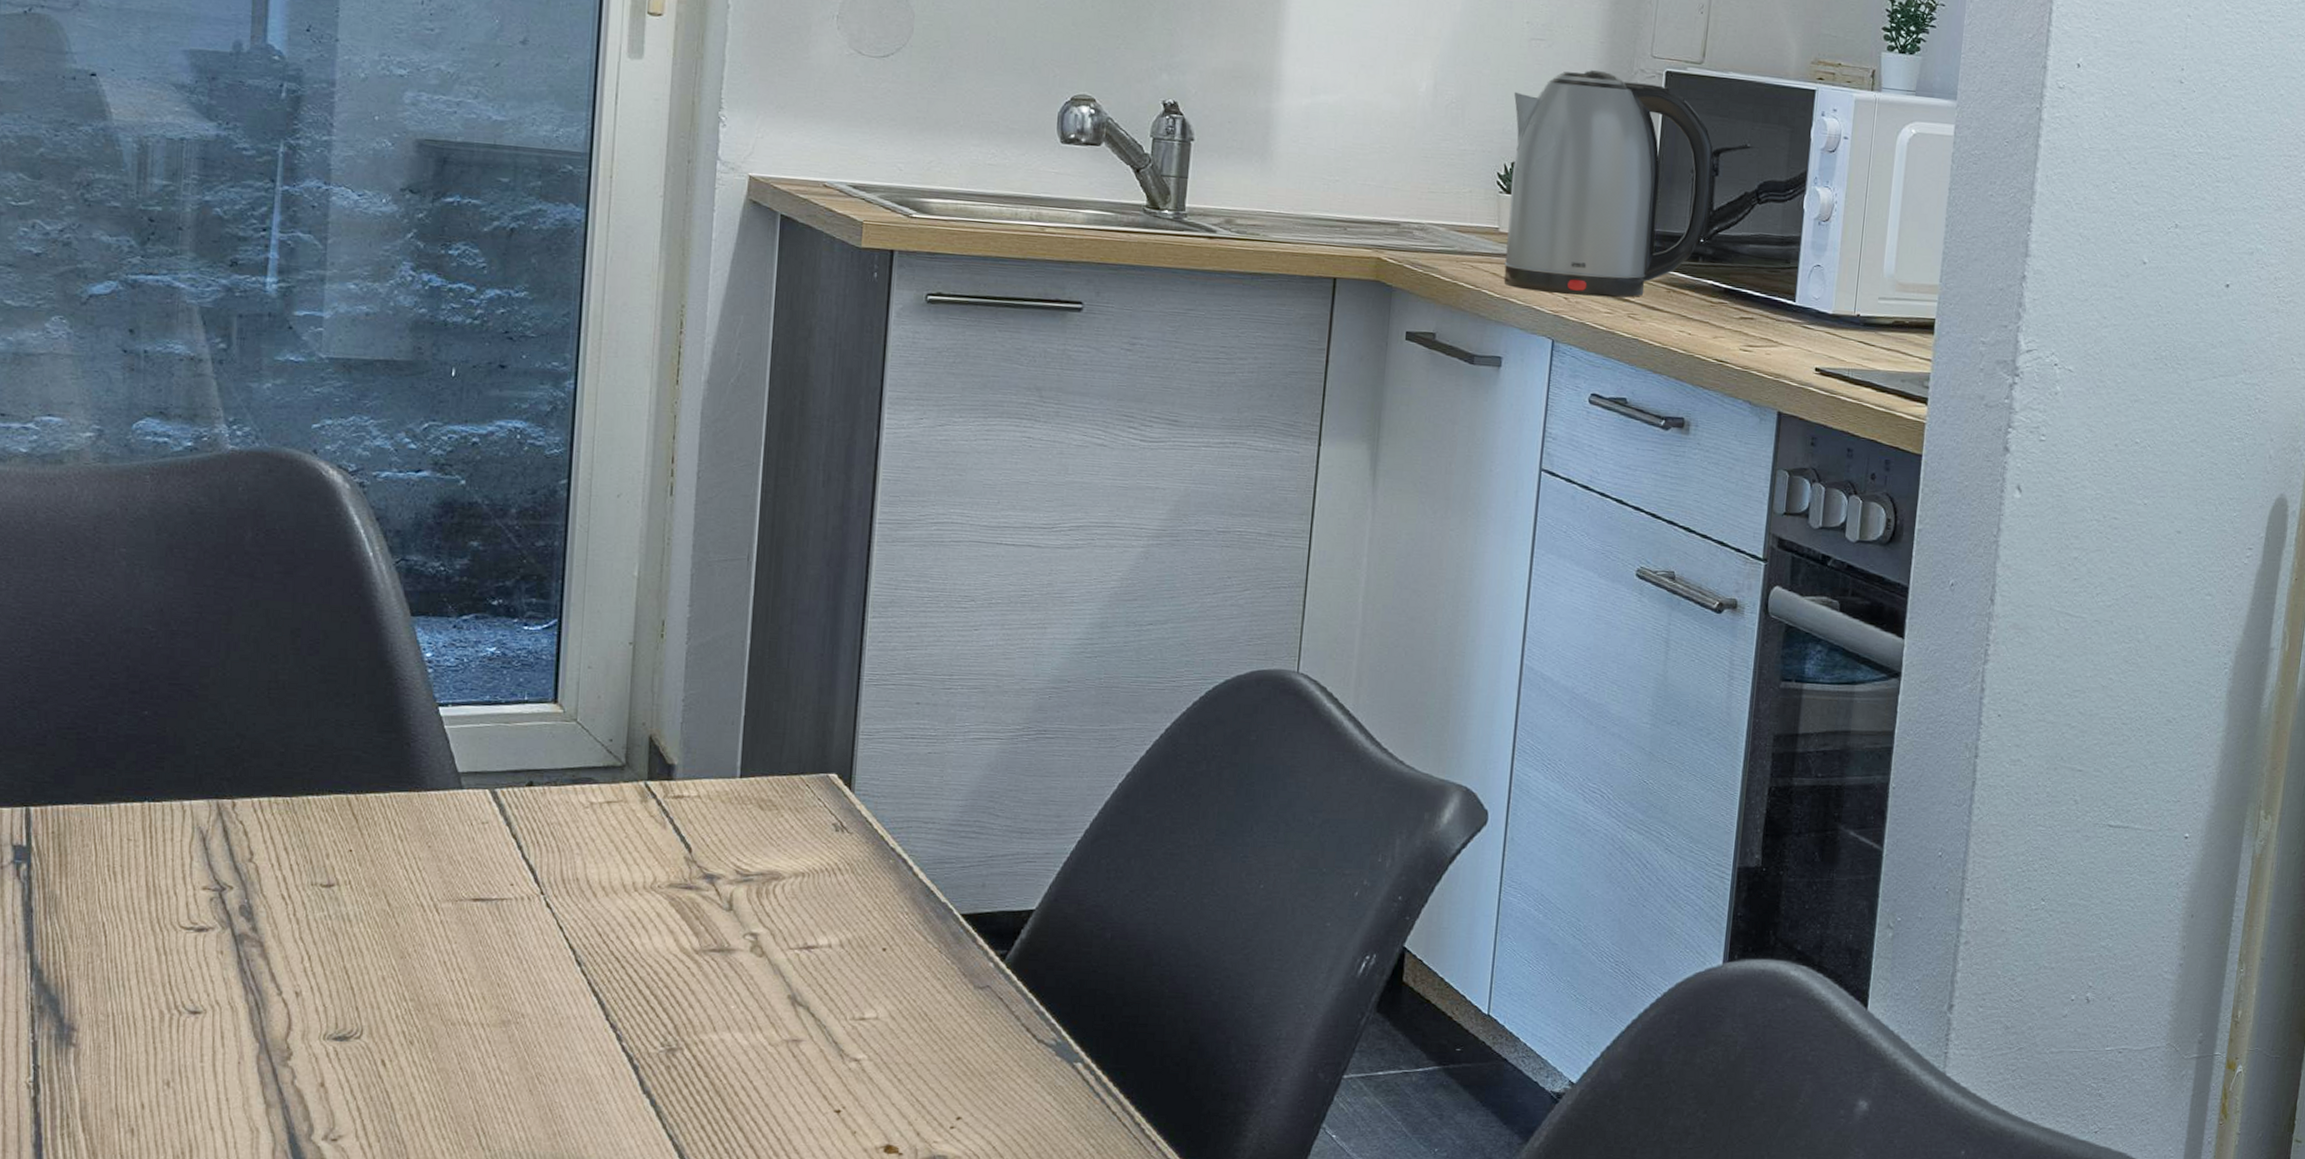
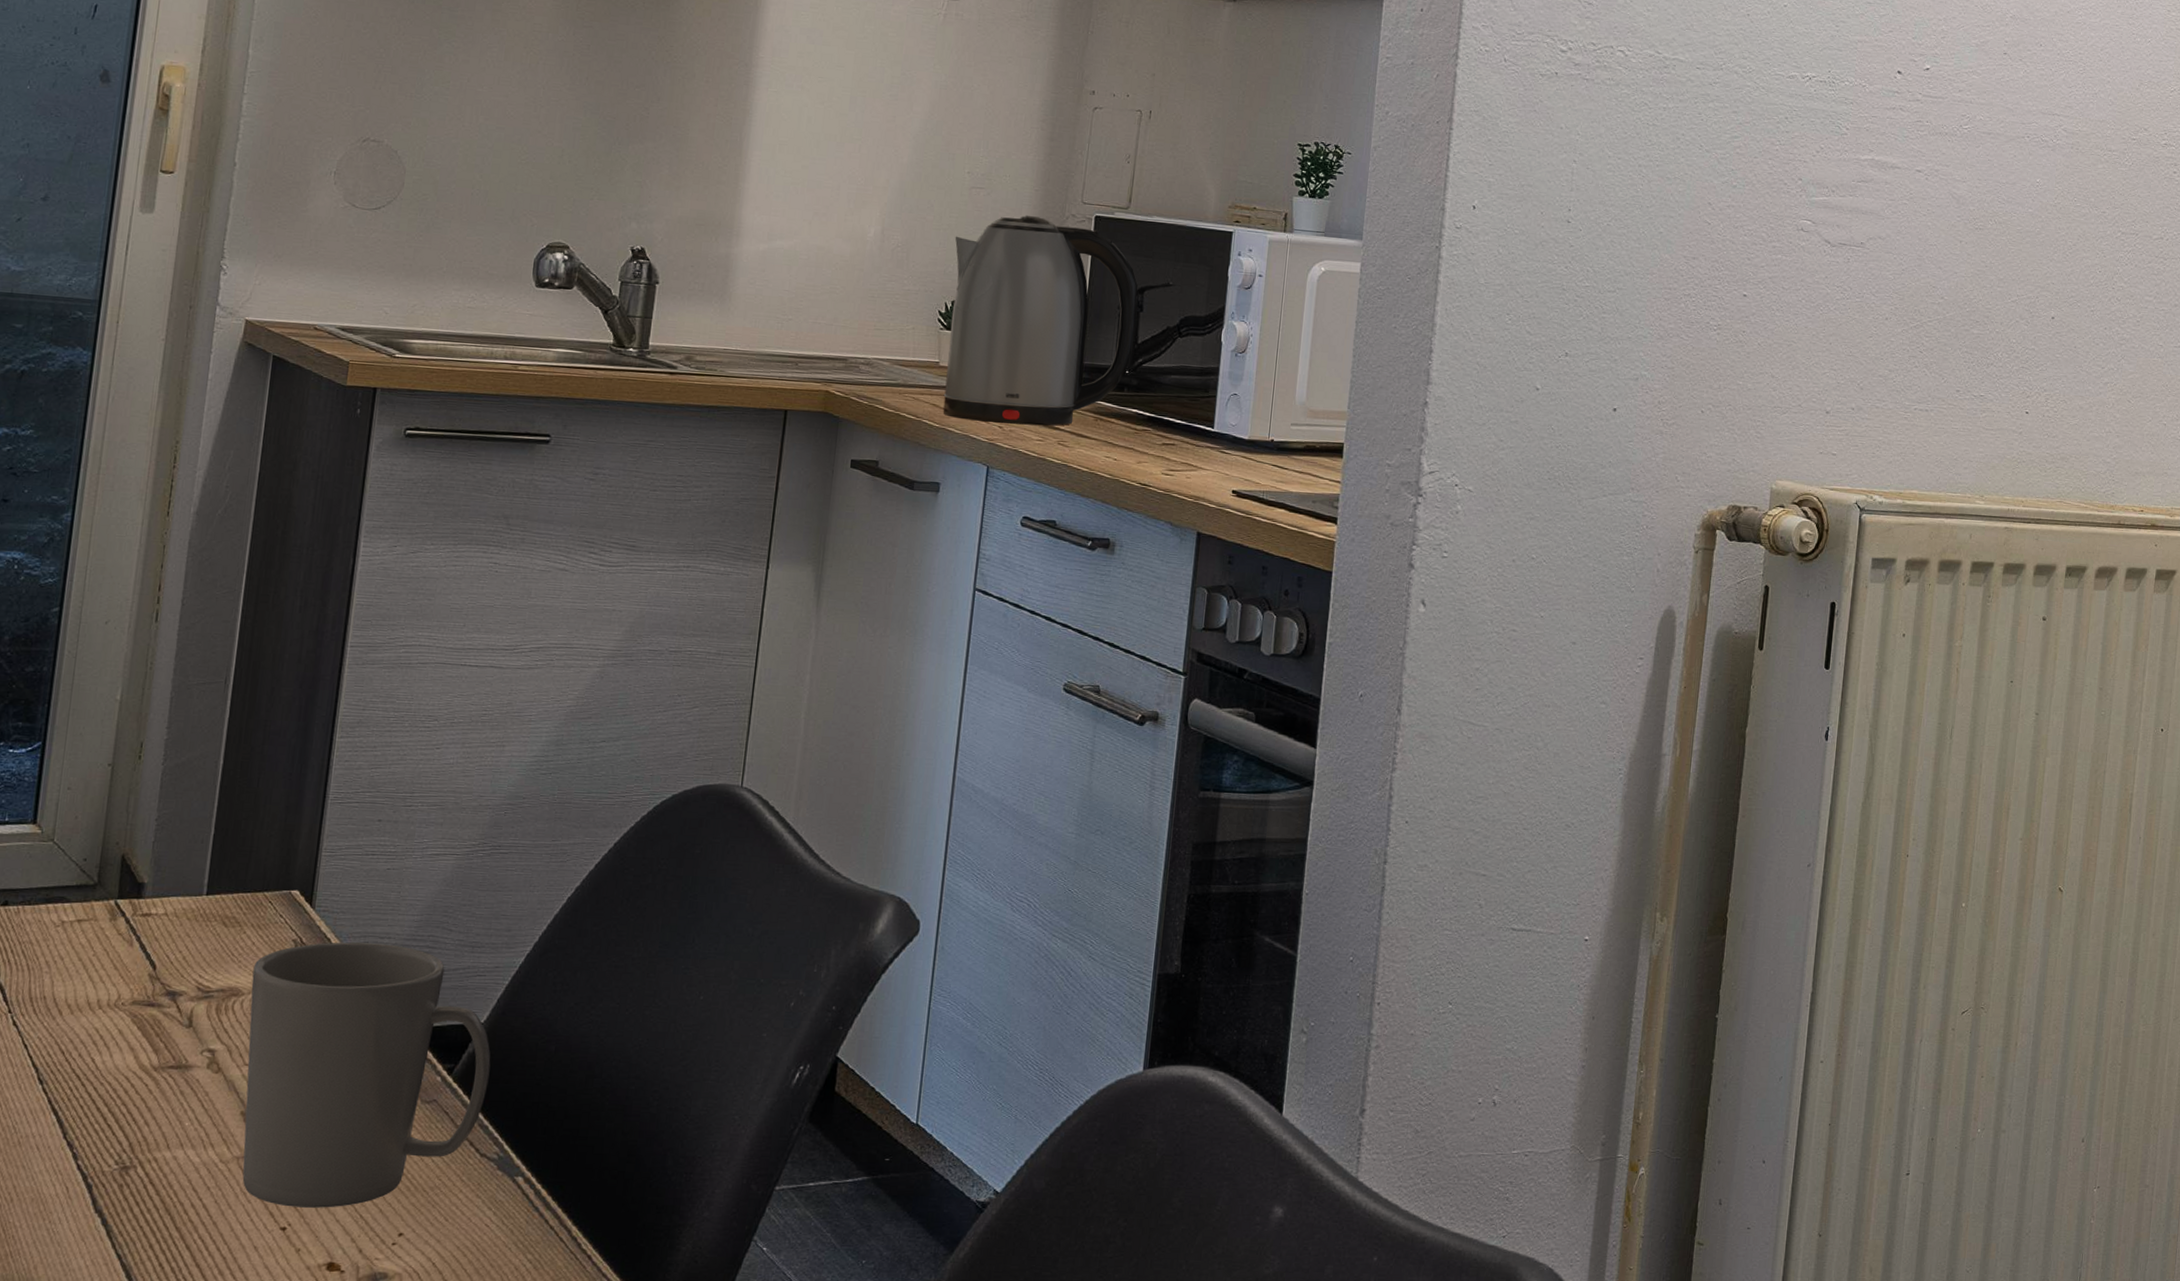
mug: none [792,826,1045,1092] -> present [242,942,491,1208]

